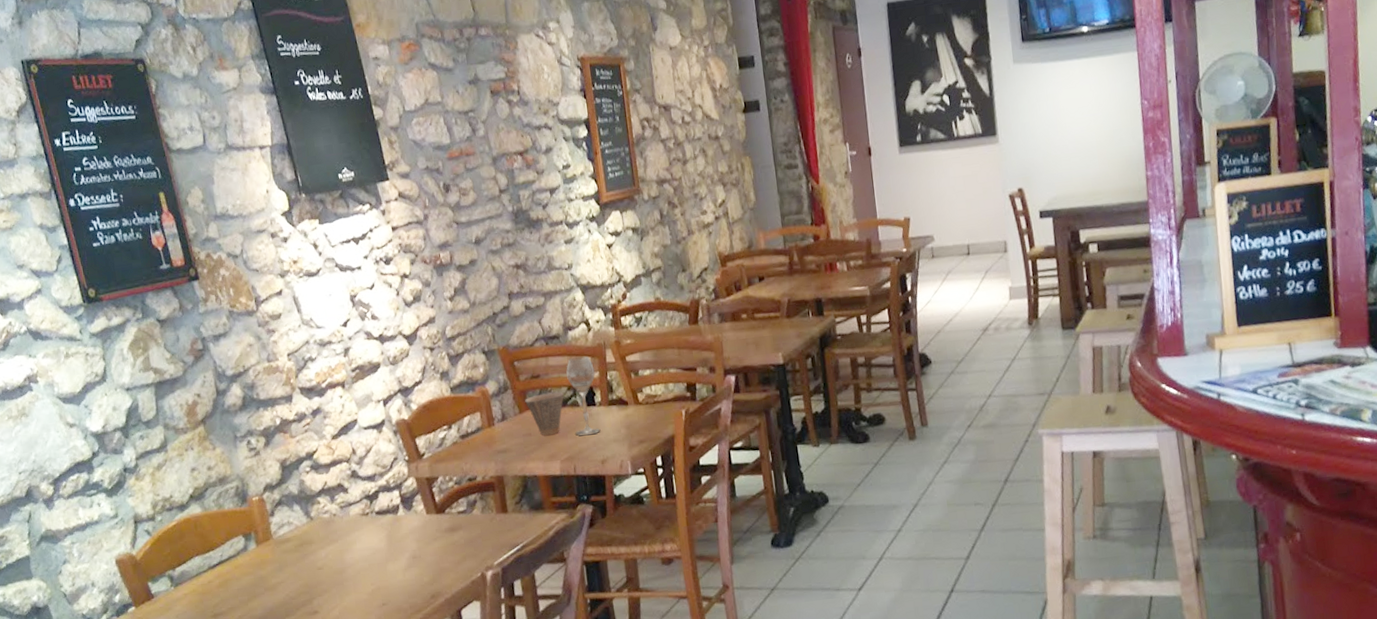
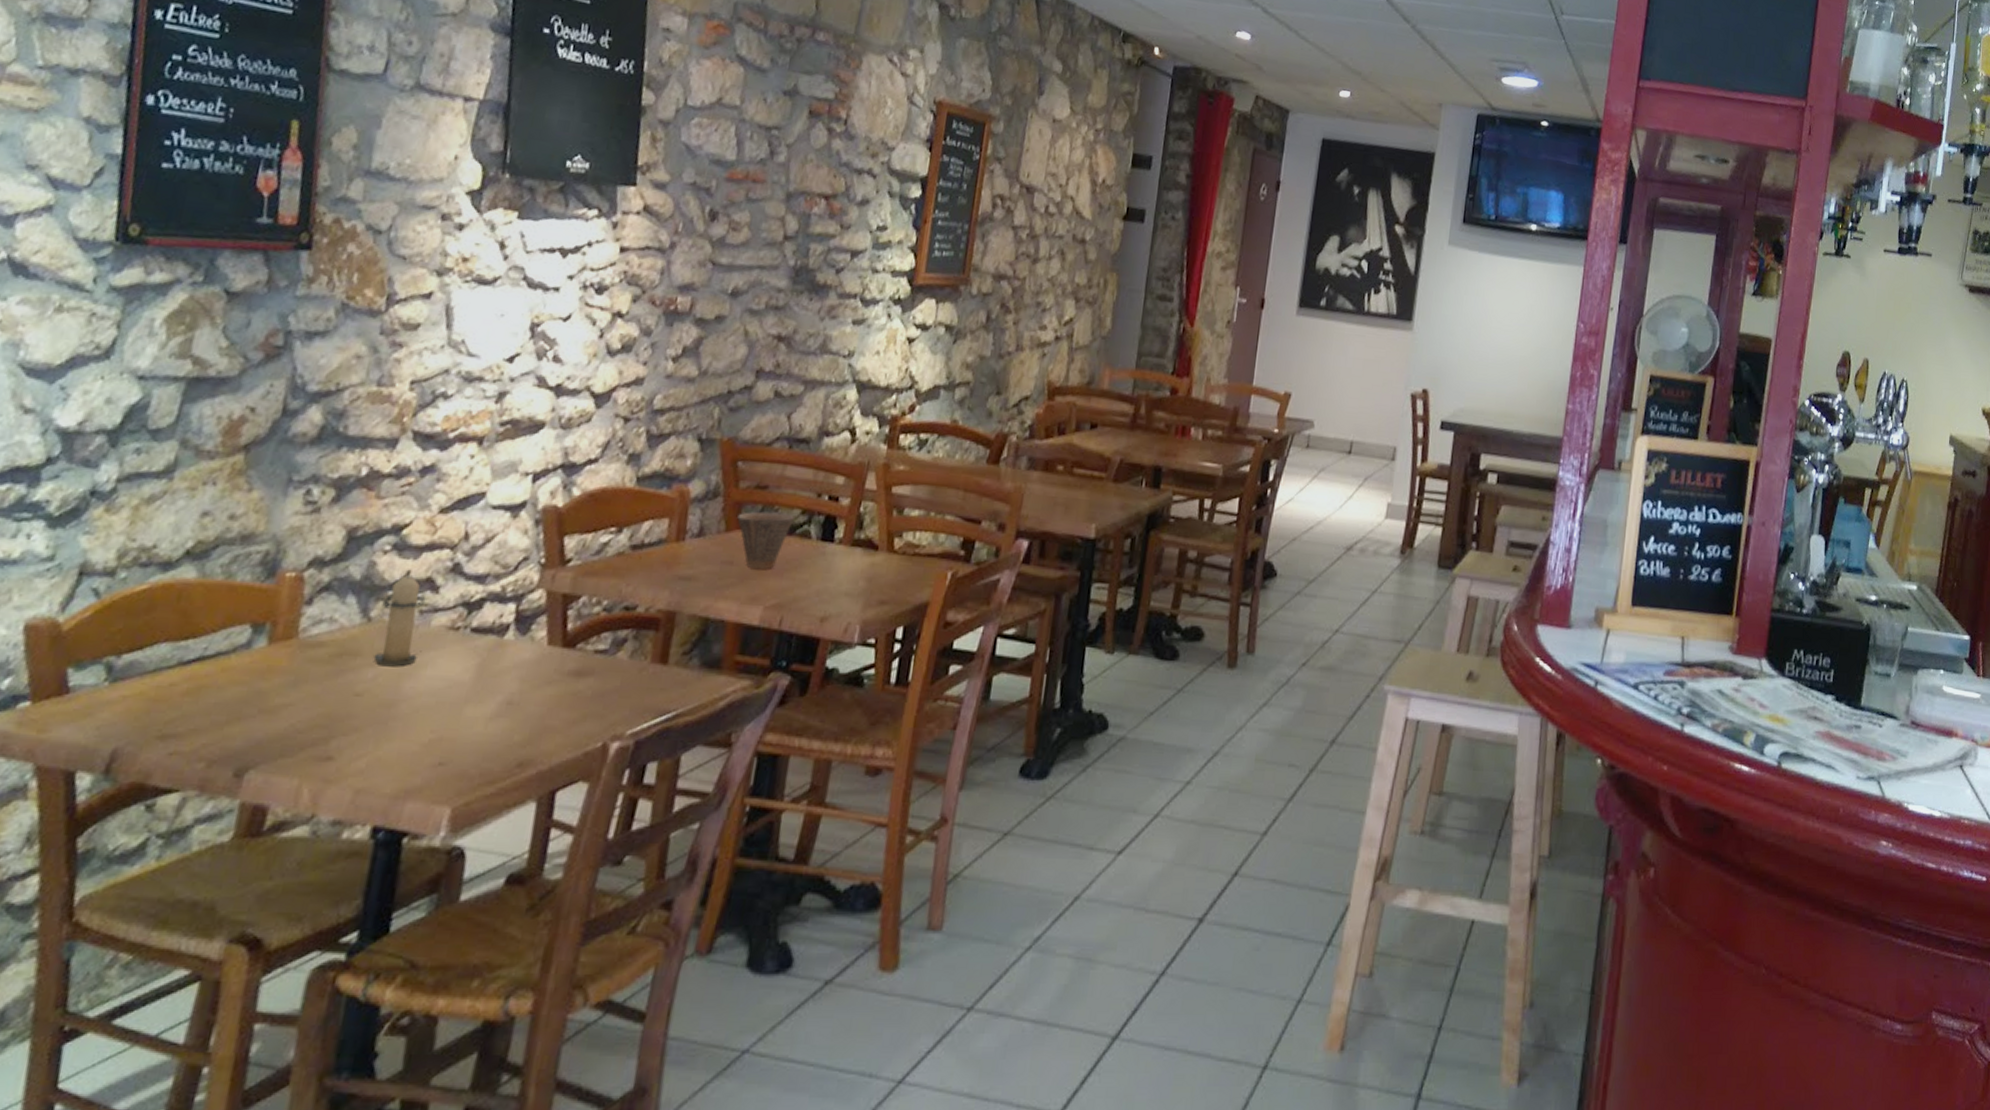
candle: none [314,482,348,548] -> present [373,571,426,667]
wineglass: present [566,356,601,436] -> none [795,472,846,581]

